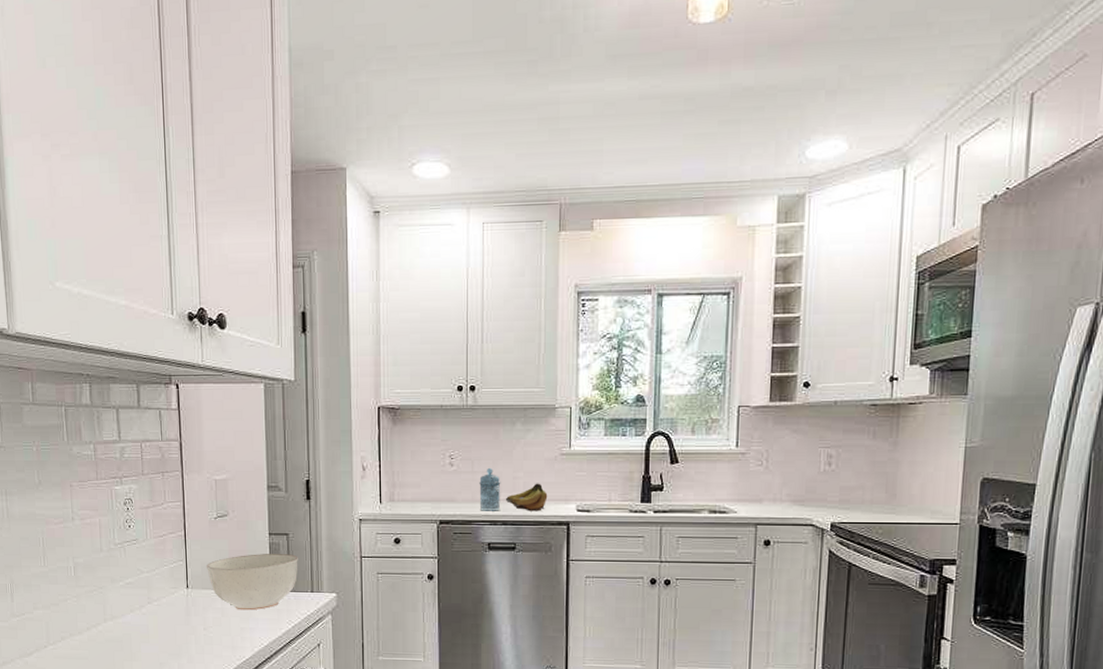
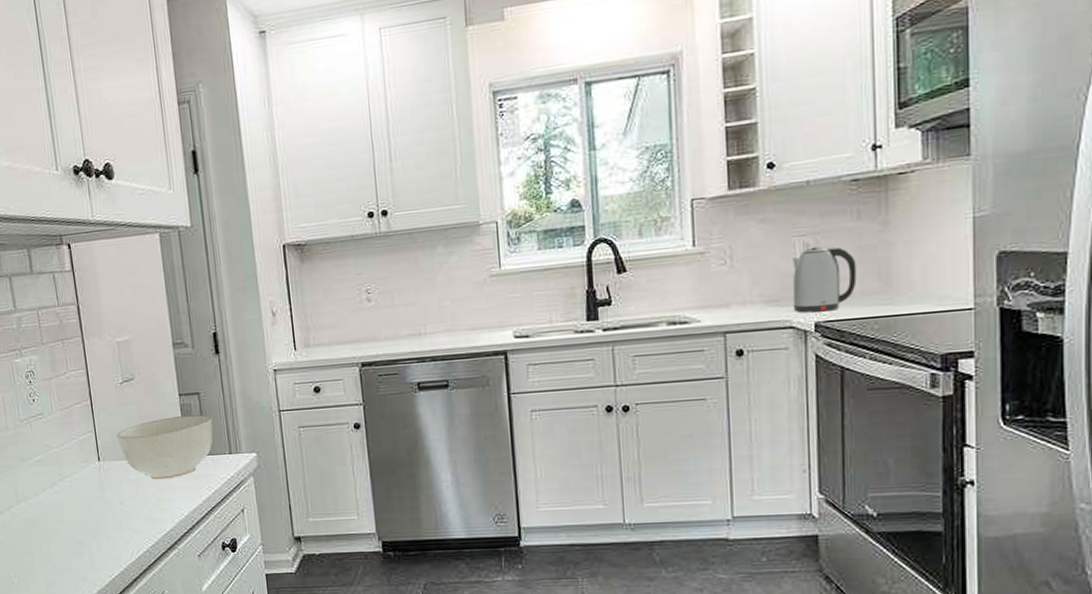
canister: present [479,467,501,511] -> none [401,298,427,348]
fruit: present [505,483,548,512] -> none [432,310,480,344]
kettle: none [814,458,869,514] -> present [792,246,857,313]

